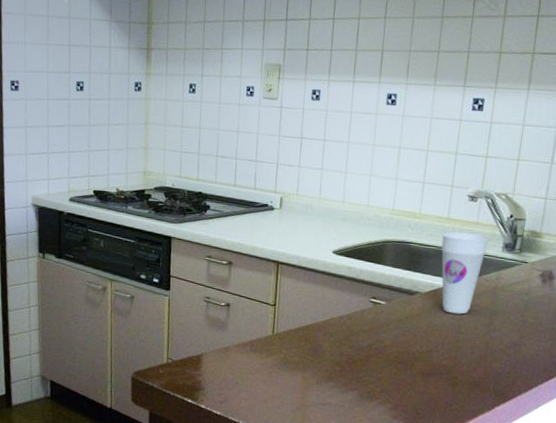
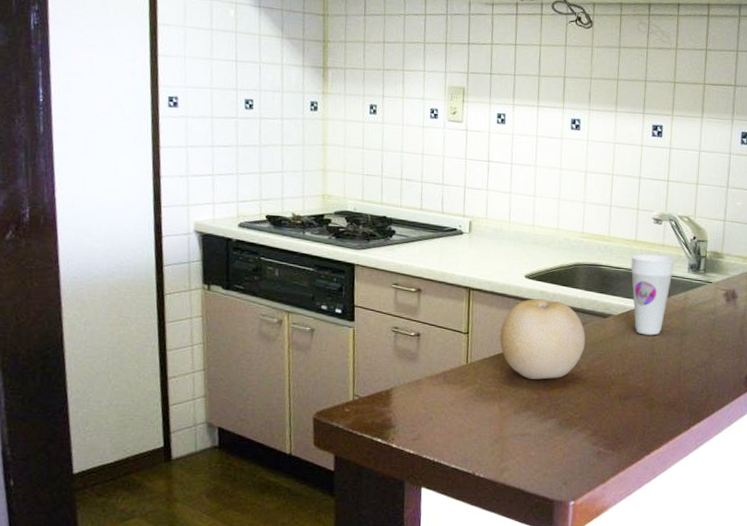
fruit: none [305,273,391,353] -> present [500,298,586,380]

